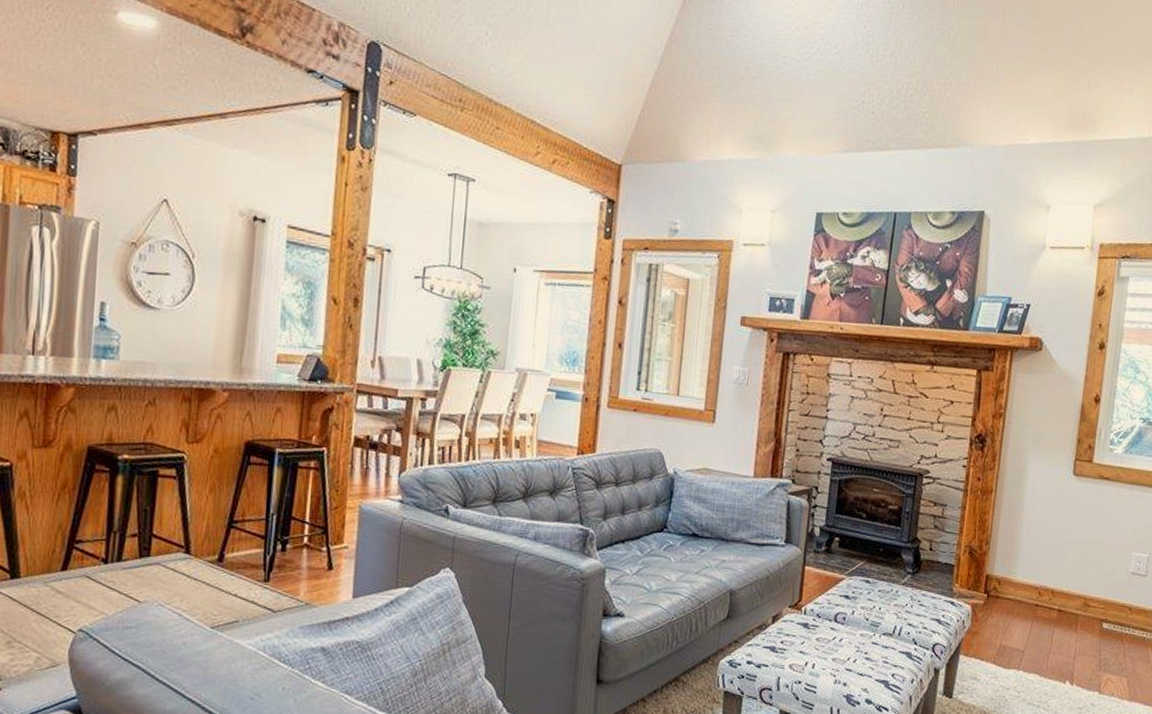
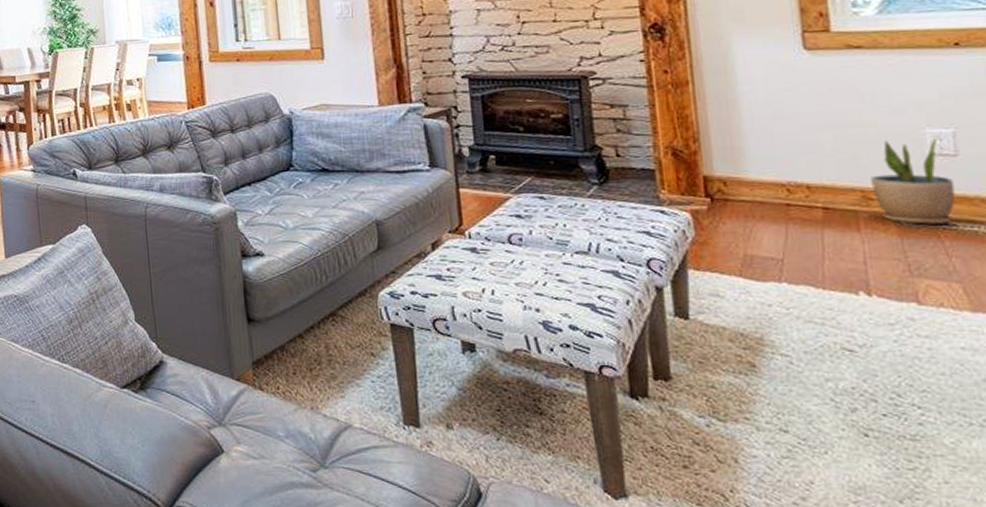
potted plant: none [1091,557,1141,630] -> present [871,134,956,225]

